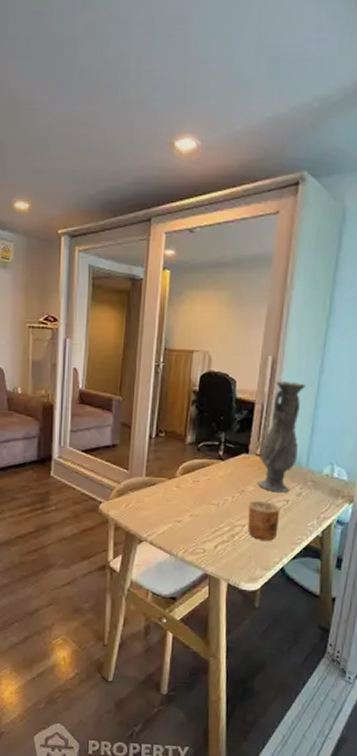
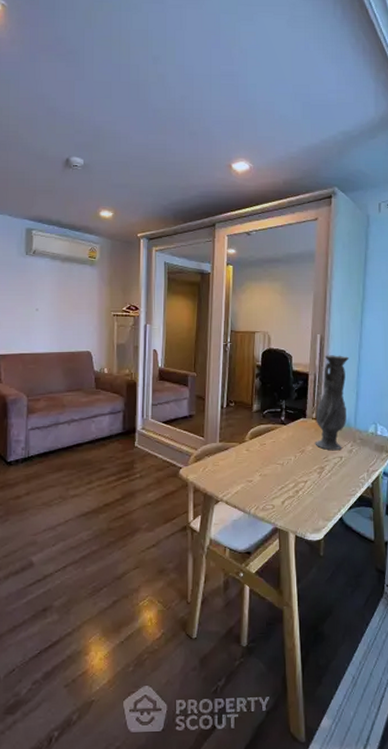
cup: present [248,500,281,541] -> none [308,458,336,494]

